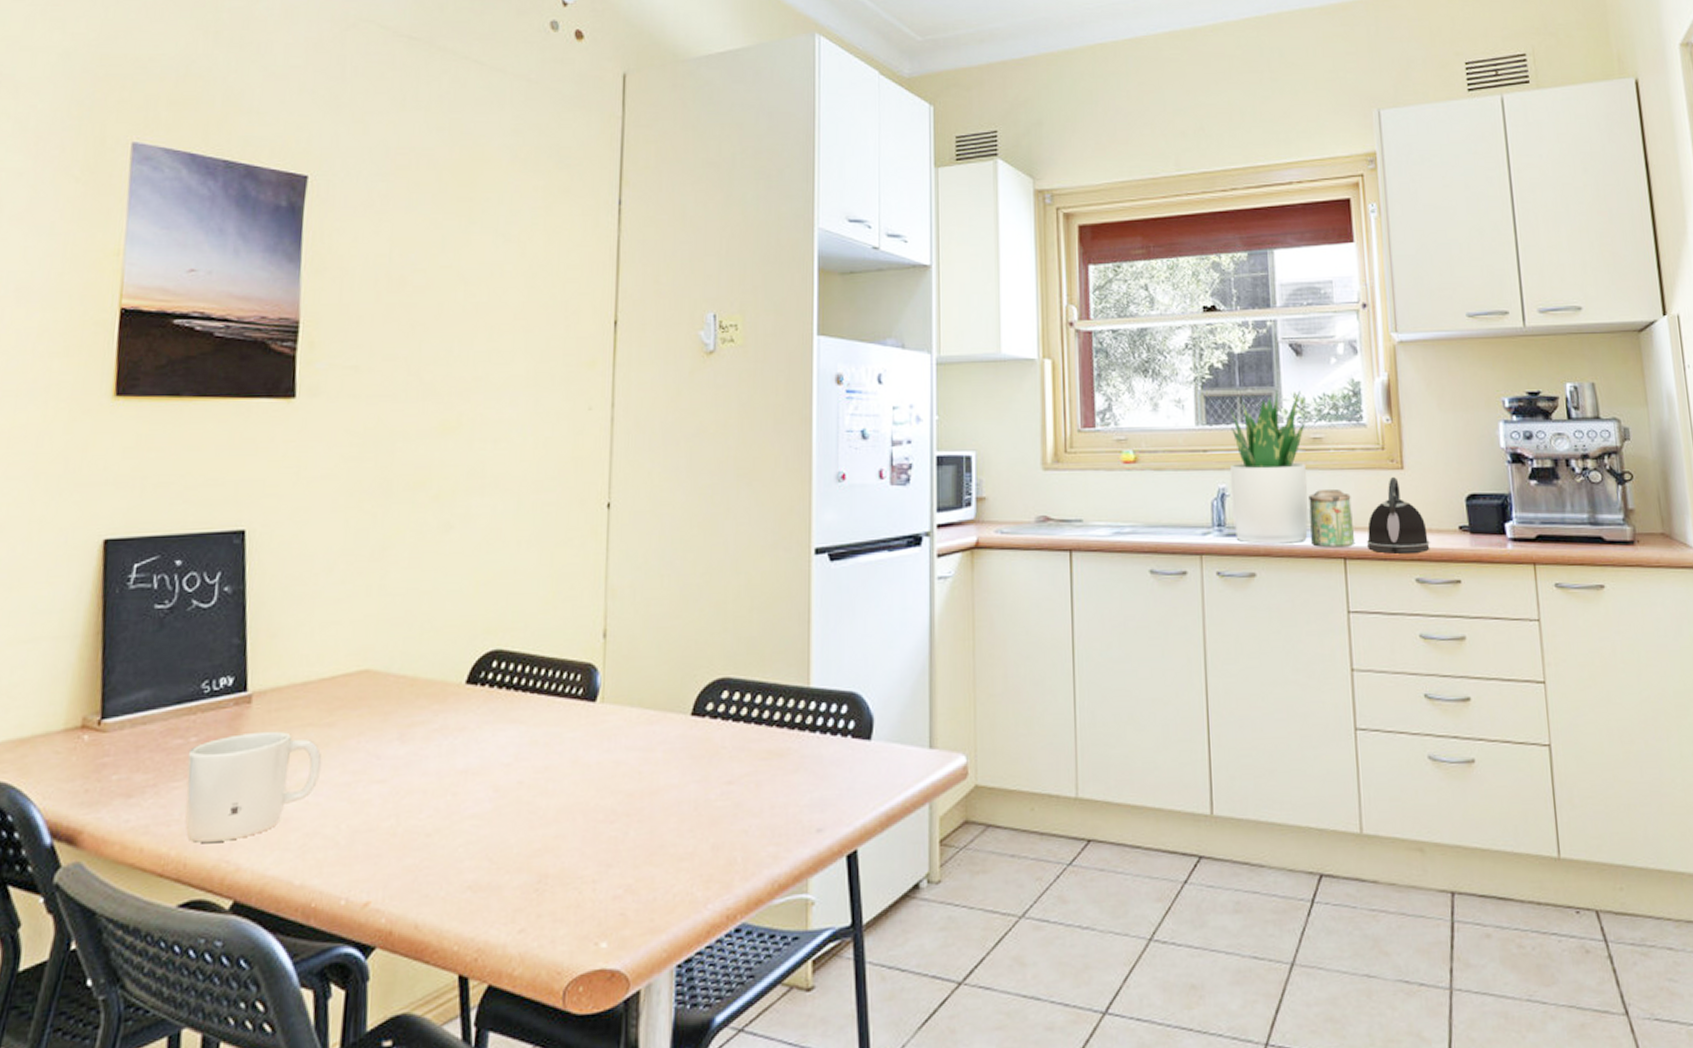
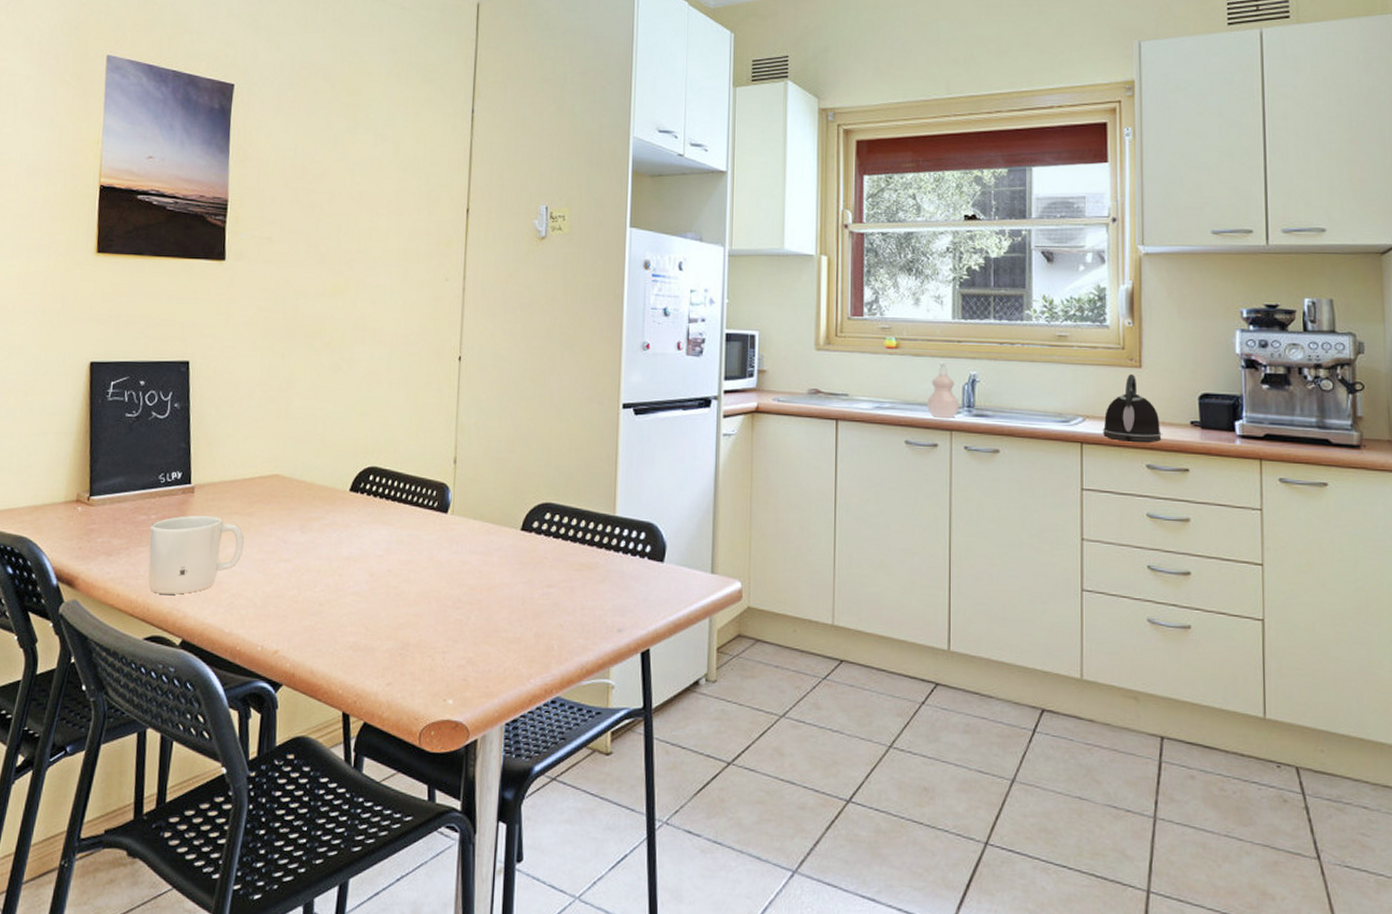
soap bottle: none [1172,476,1209,542] -> present [927,362,959,419]
planter: present [1230,389,1308,544] -> none [980,291,1052,426]
canister: present [1308,490,1355,548] -> none [1050,382,1092,433]

